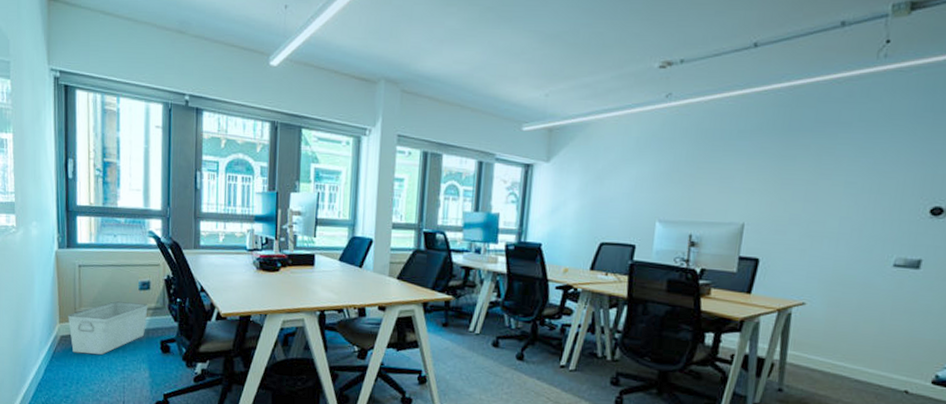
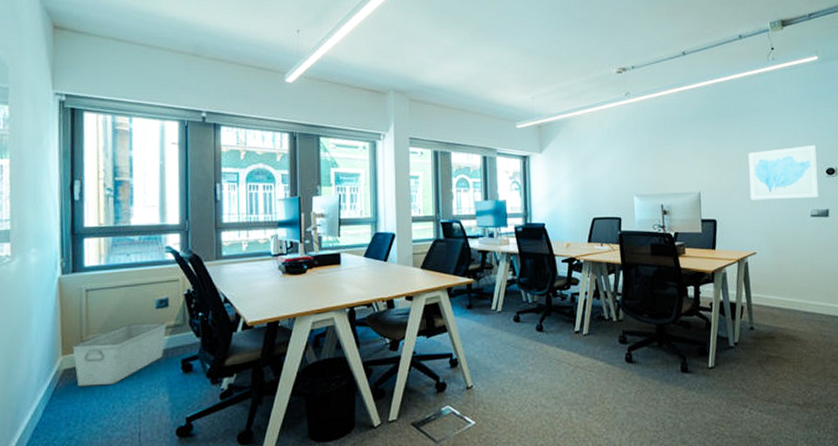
wall art: none [811,174,923,244] -> present [748,144,818,200]

